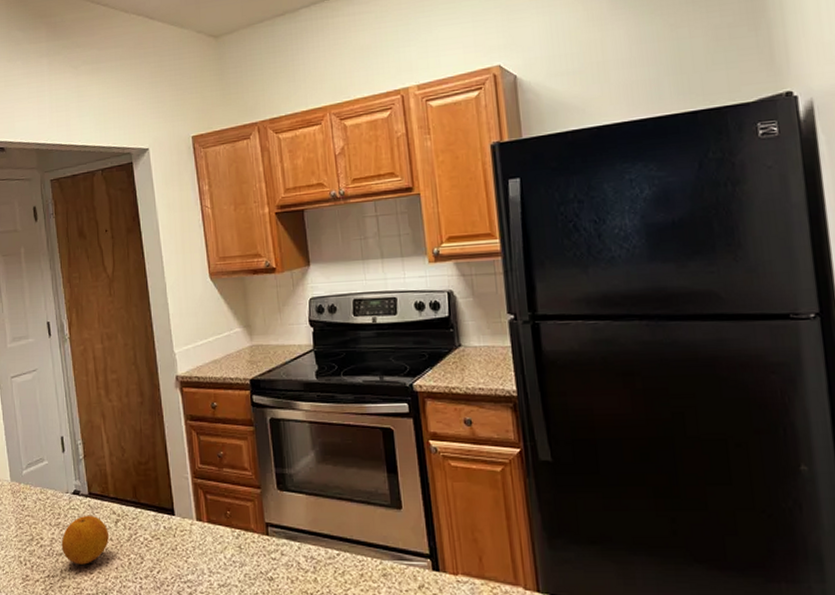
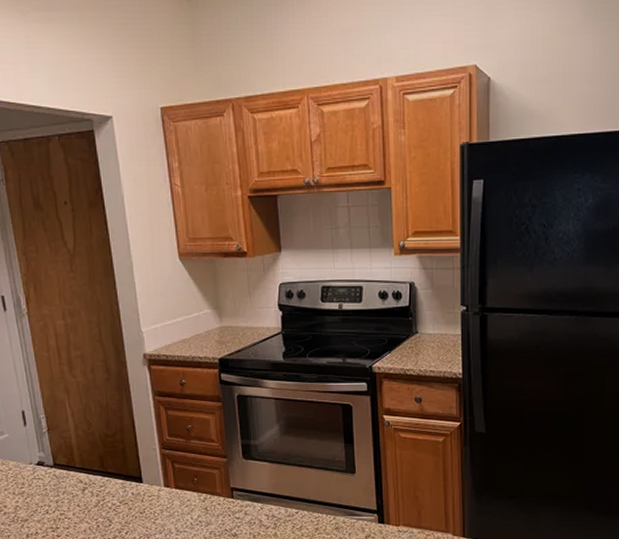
fruit: present [61,515,109,565] -> none [26,484,76,529]

